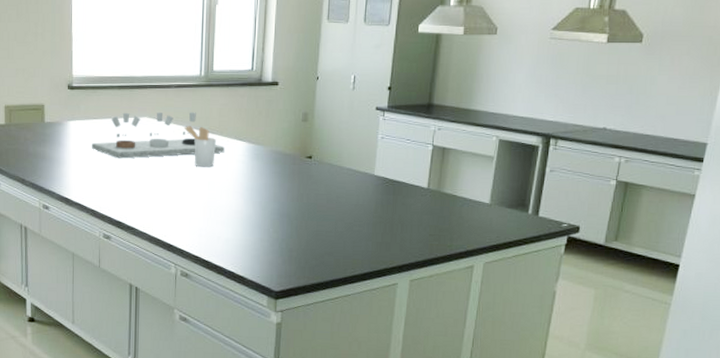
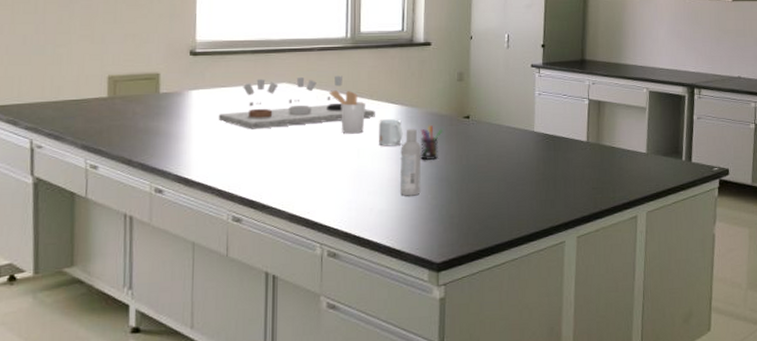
mug: none [227,155,249,181] -> present [379,119,403,147]
bottle: none [245,165,266,228] -> present [400,128,422,196]
pen holder: none [264,162,286,197] -> present [420,124,443,161]

